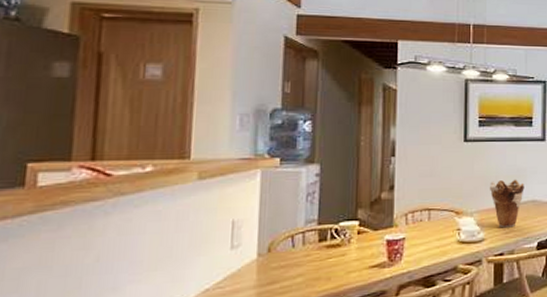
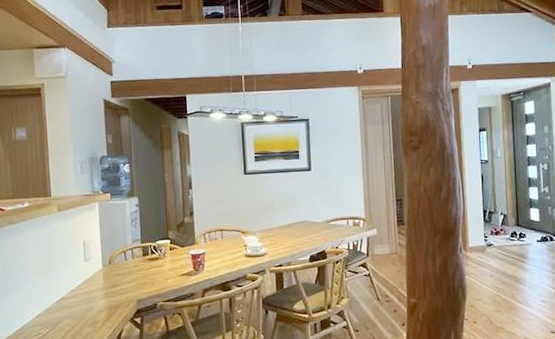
vase: present [489,179,524,228] -> none [267,203,296,244]

